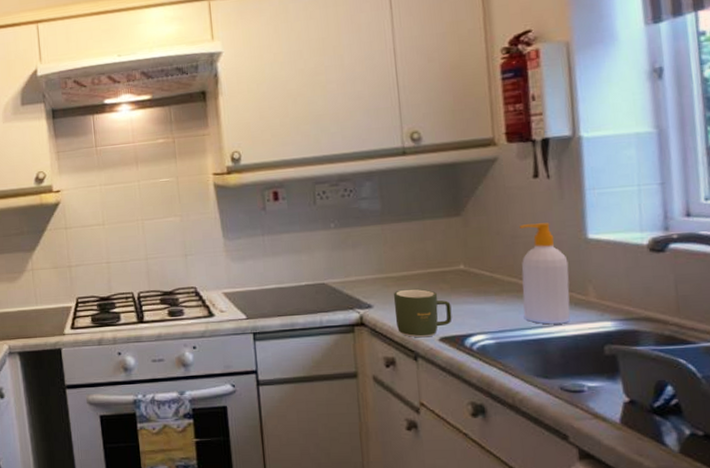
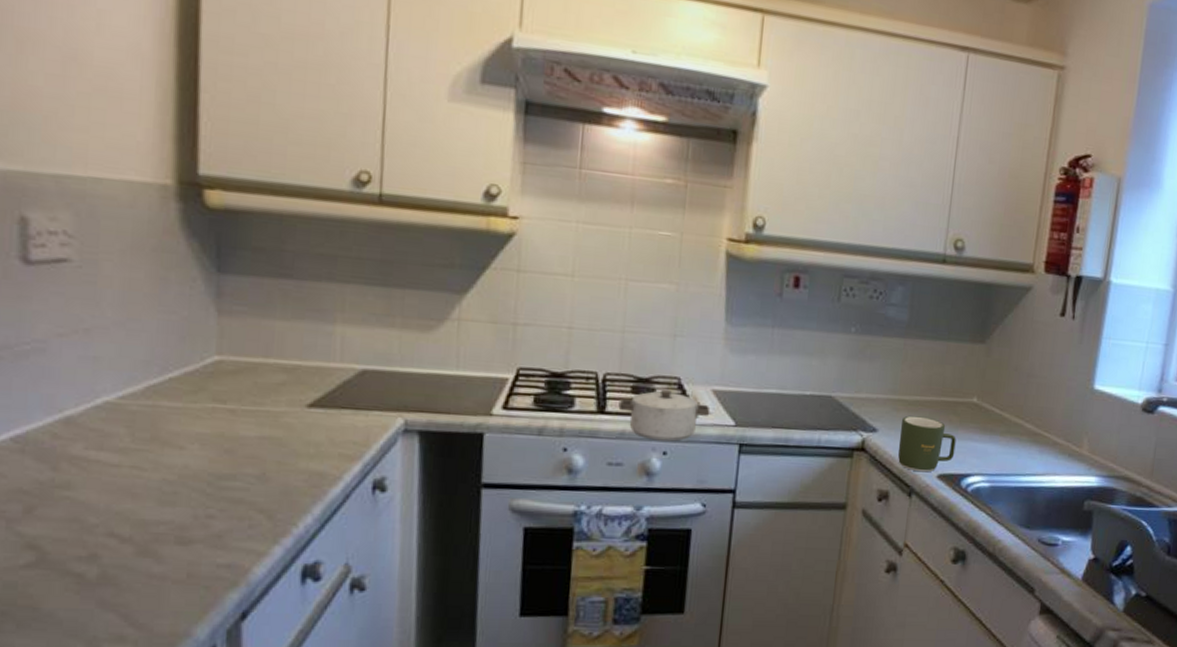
cooking pot: none [152,297,225,339] -> present [618,389,711,442]
soap bottle: present [519,222,571,325] -> none [1021,364,1073,474]

